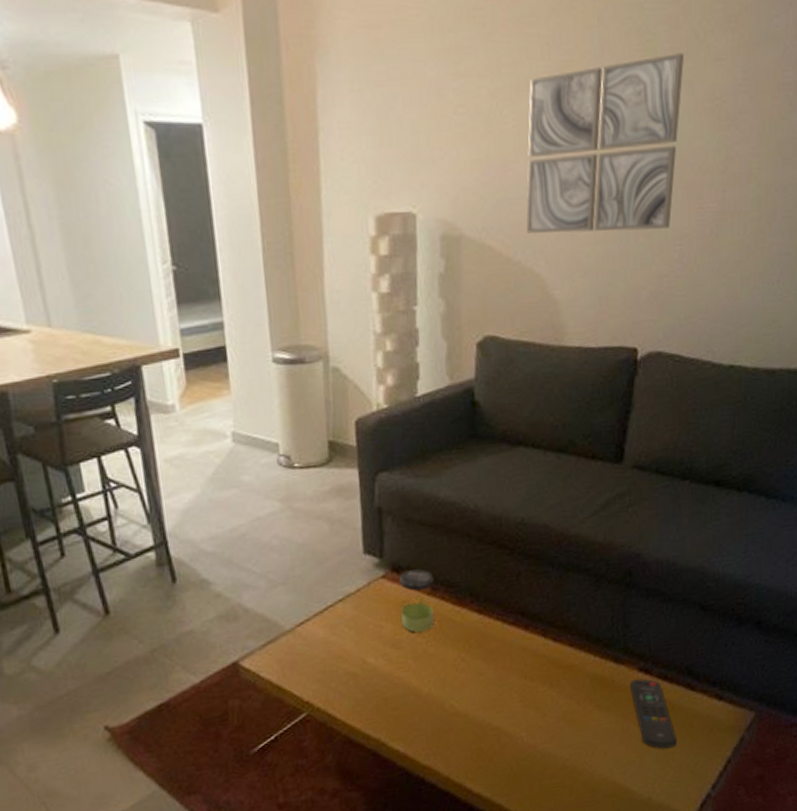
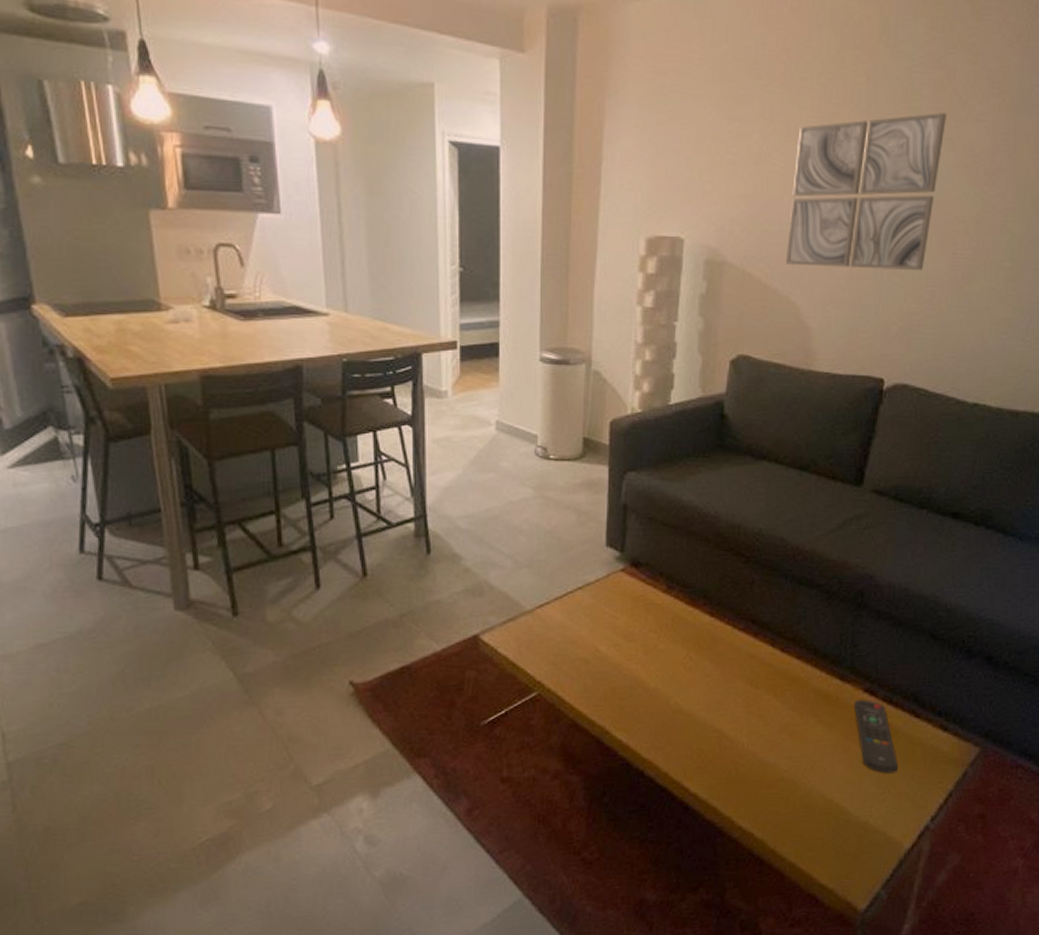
jar: present [400,569,435,633] -> none [636,567,671,627]

